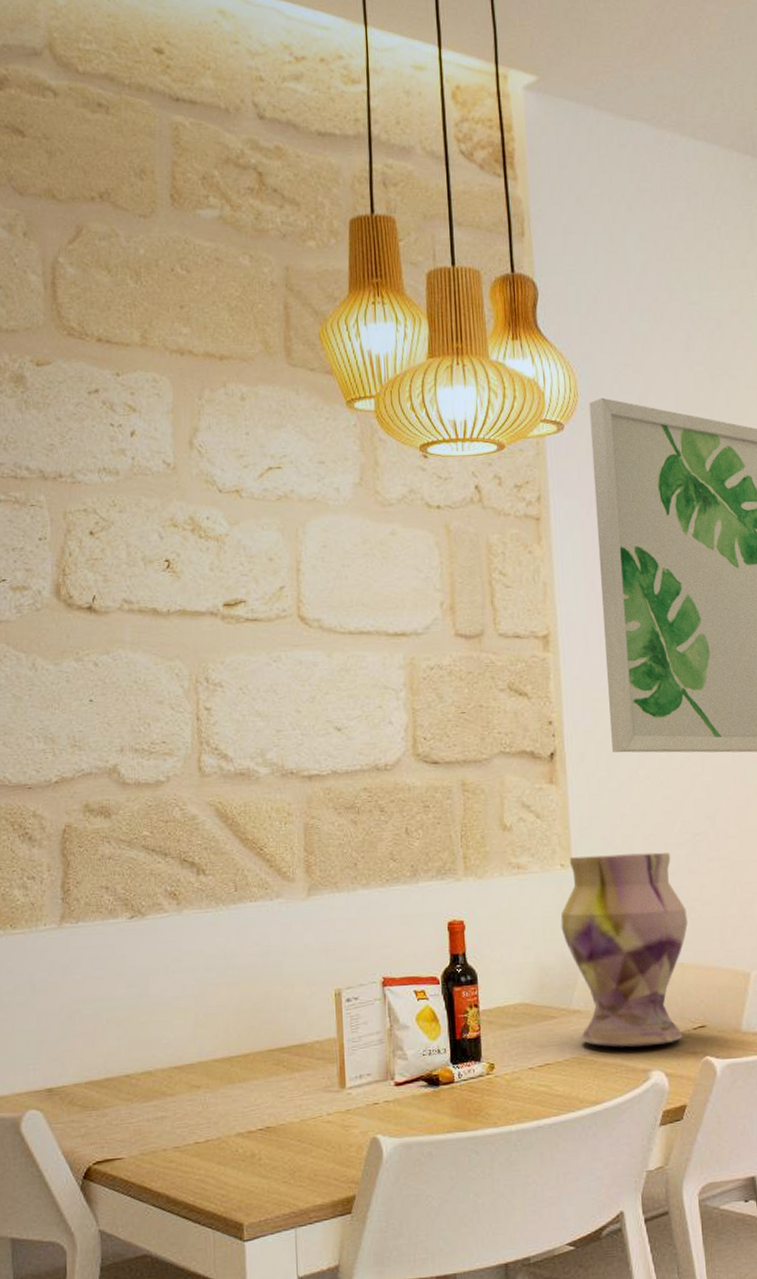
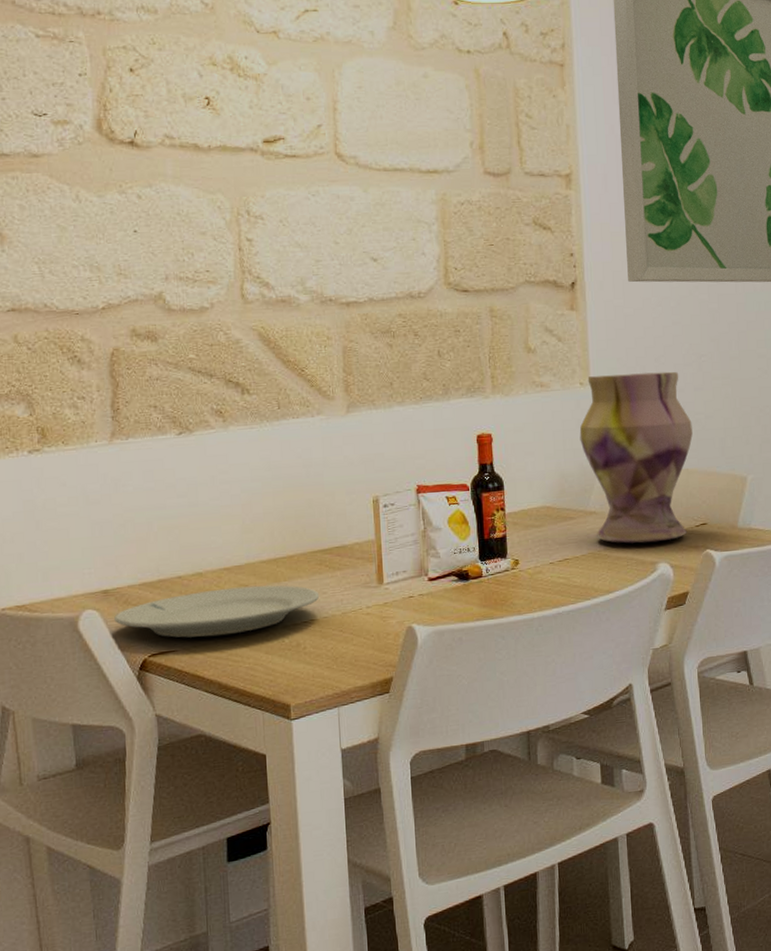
plate: none [58,1087,277,1144] -> present [114,585,320,638]

